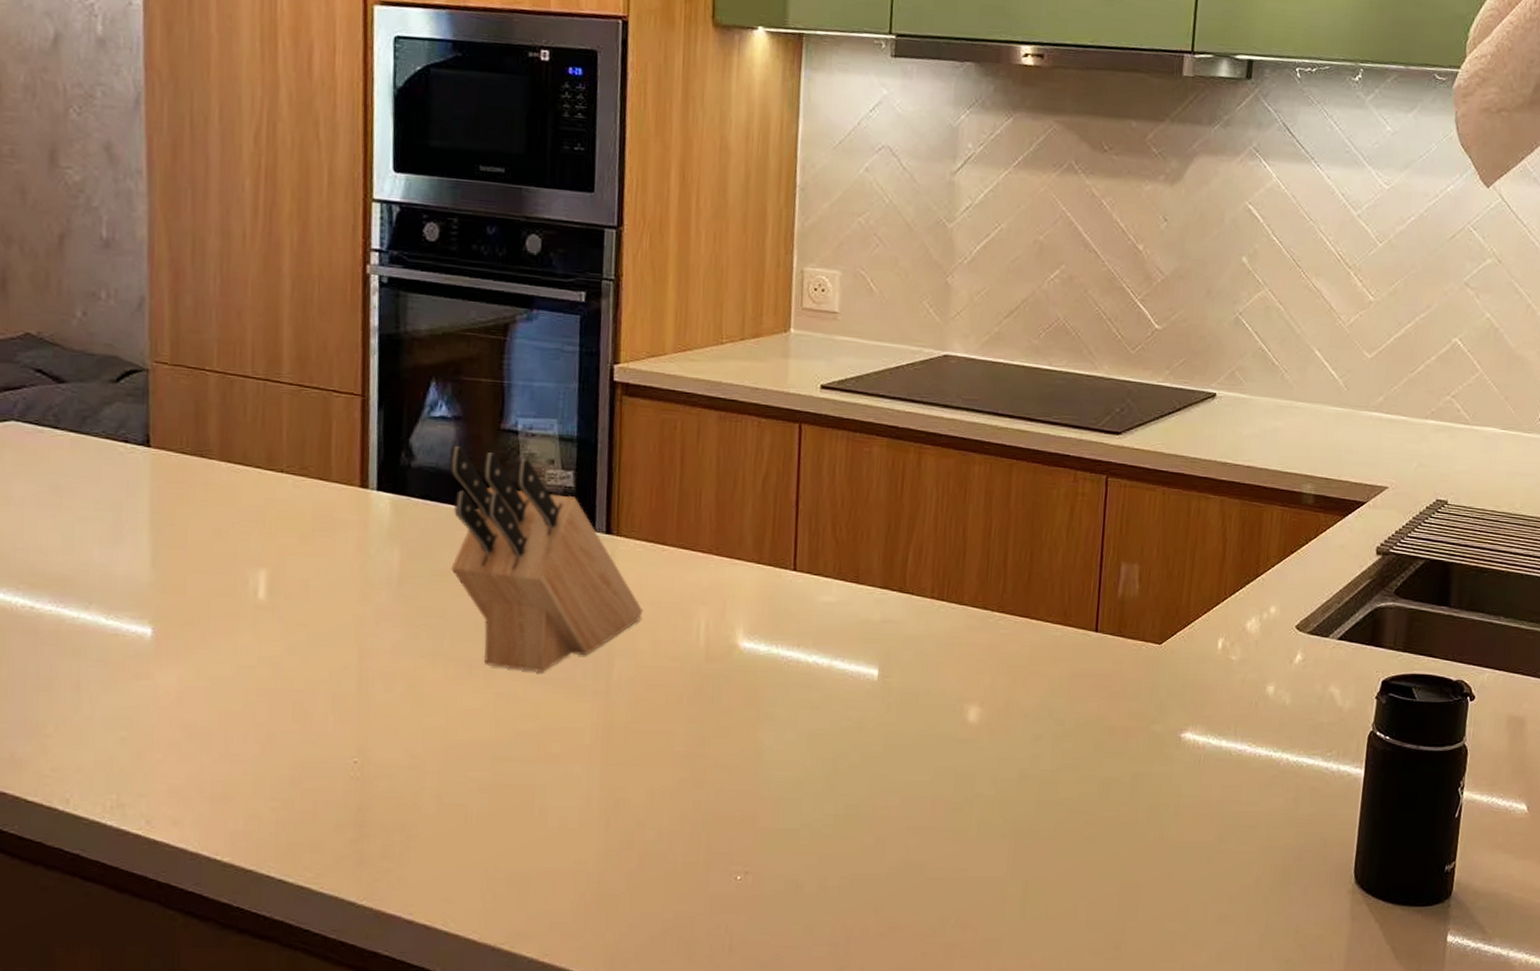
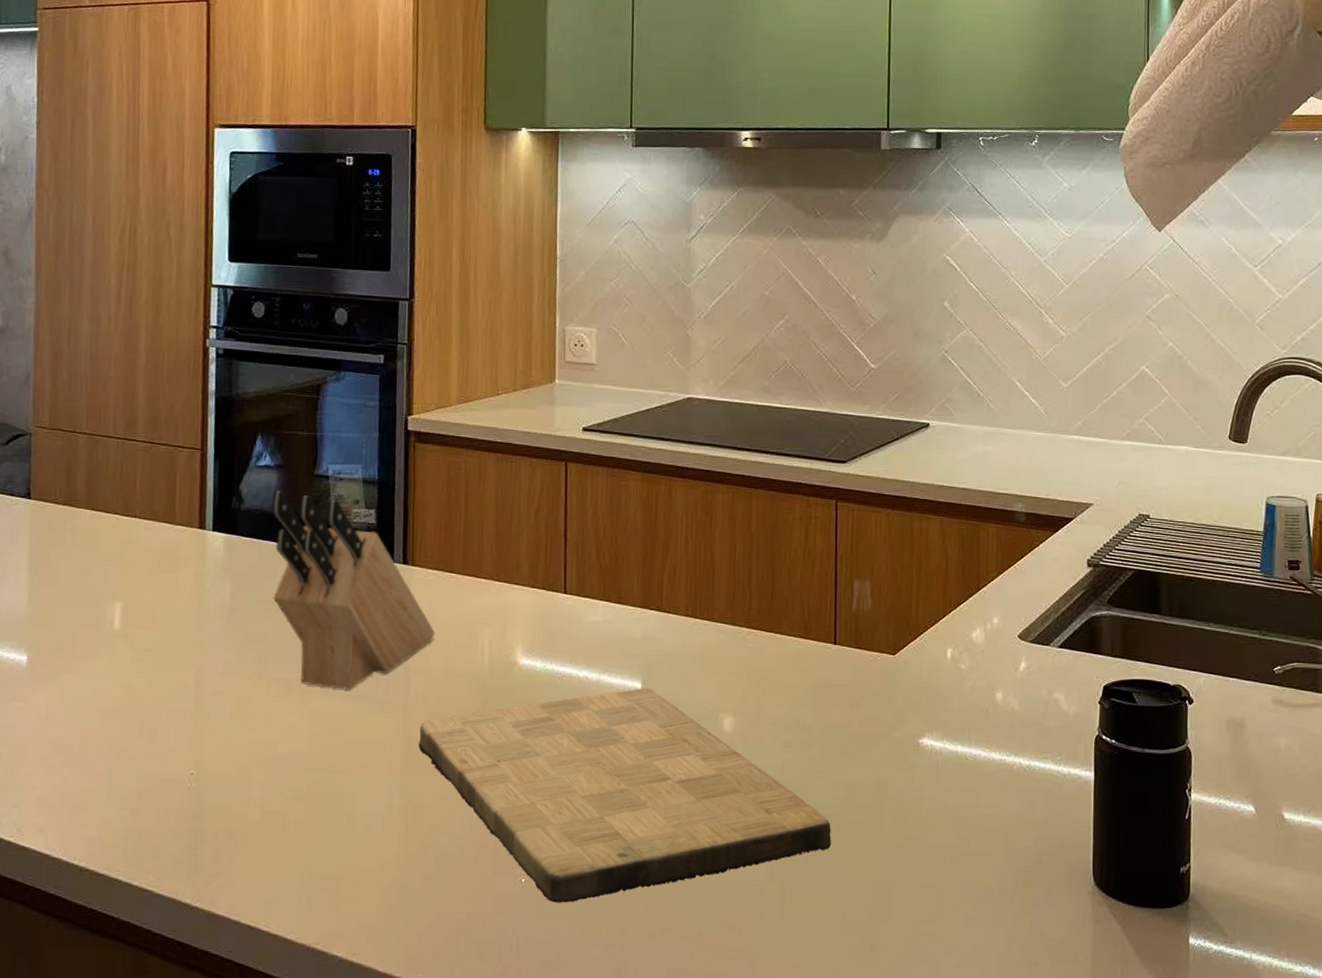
cutting board: none [621,675,1081,901] -> present [418,688,832,903]

